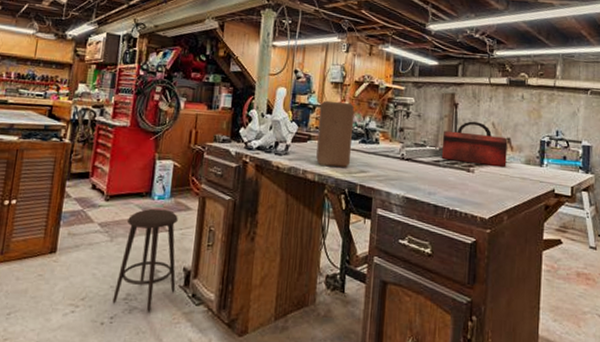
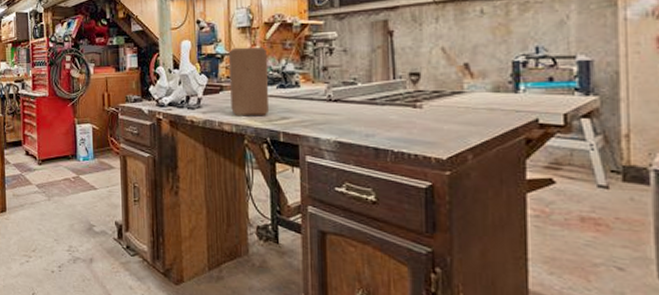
stool: present [112,208,178,312] -> none [58,169,111,262]
toolbox: present [441,121,508,168] -> none [376,49,466,99]

